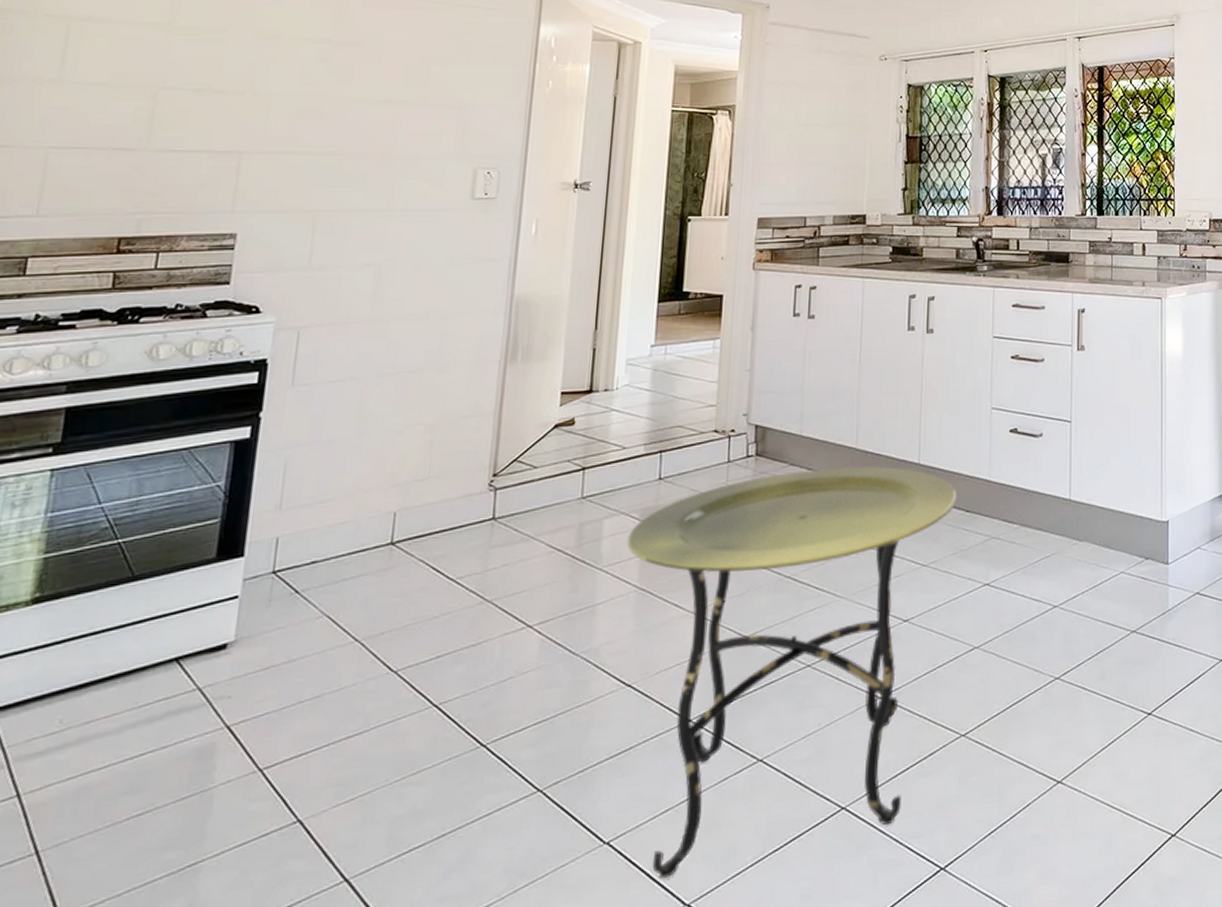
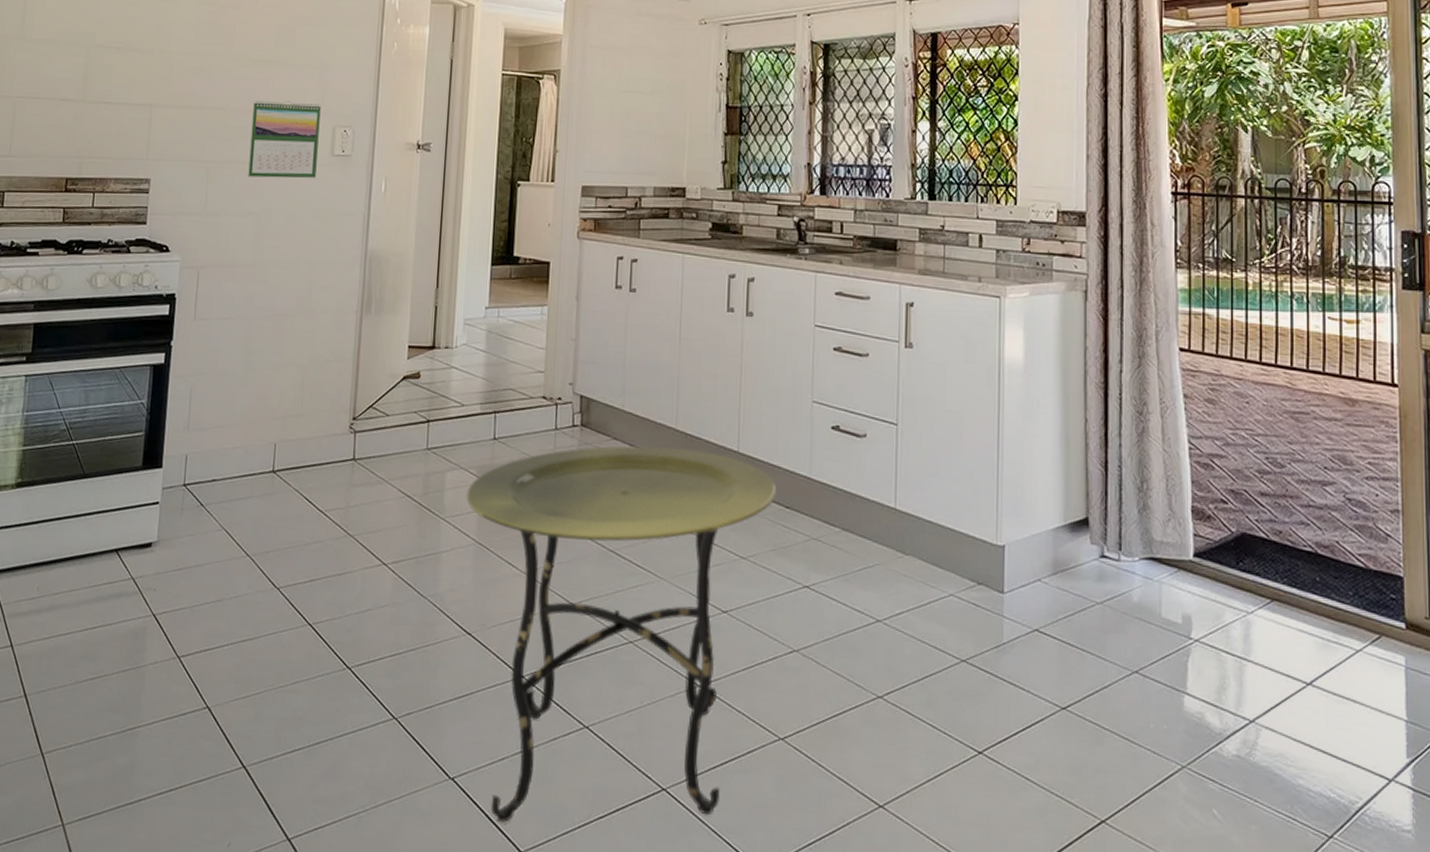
calendar: none [366,143,460,226] -> present [248,100,321,178]

